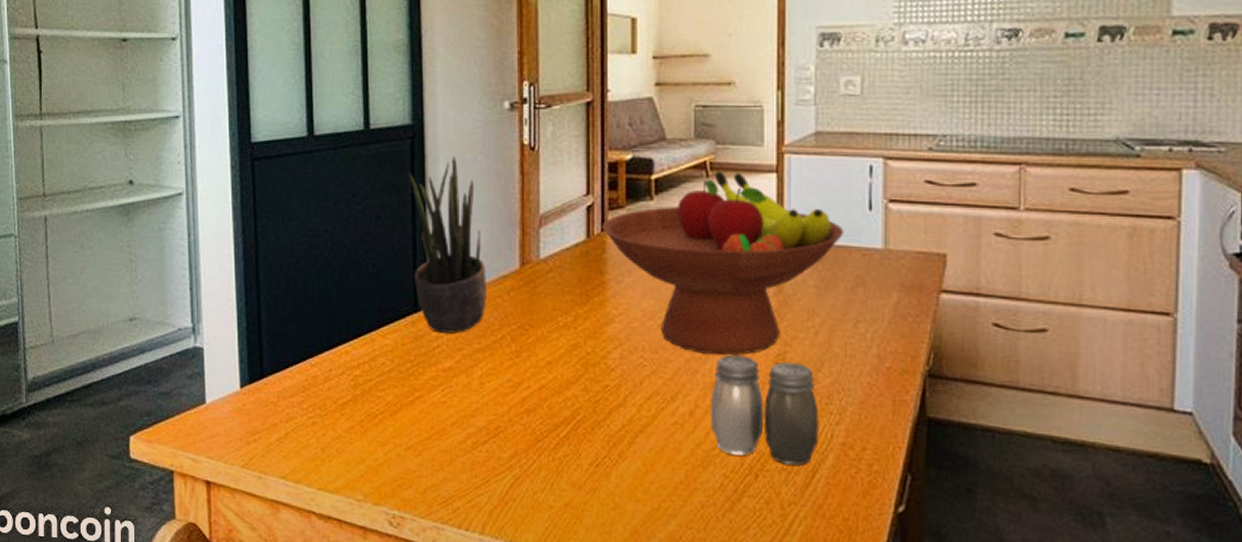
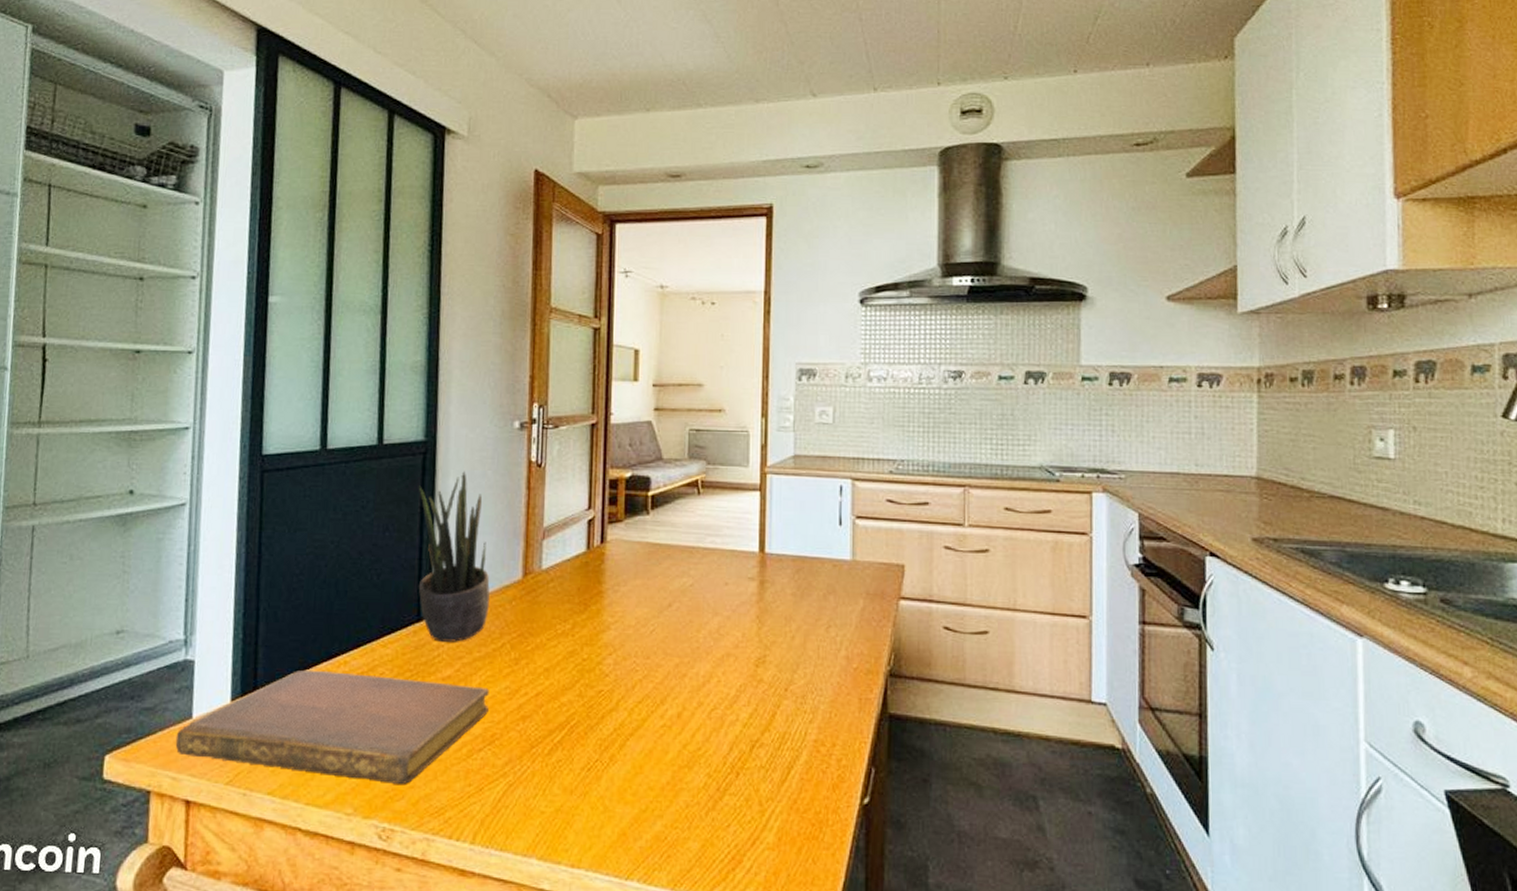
notebook: none [192,358,491,474] -> present [175,669,489,785]
fruit bowl: present [602,171,844,356] -> none [601,488,817,660]
salt and pepper shaker: present [710,355,819,466] -> none [696,659,794,764]

